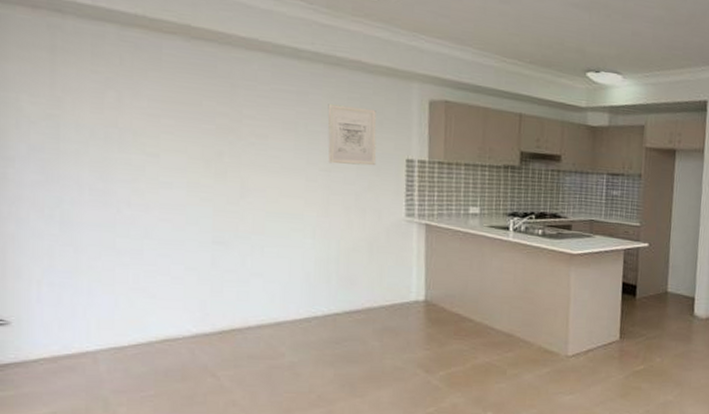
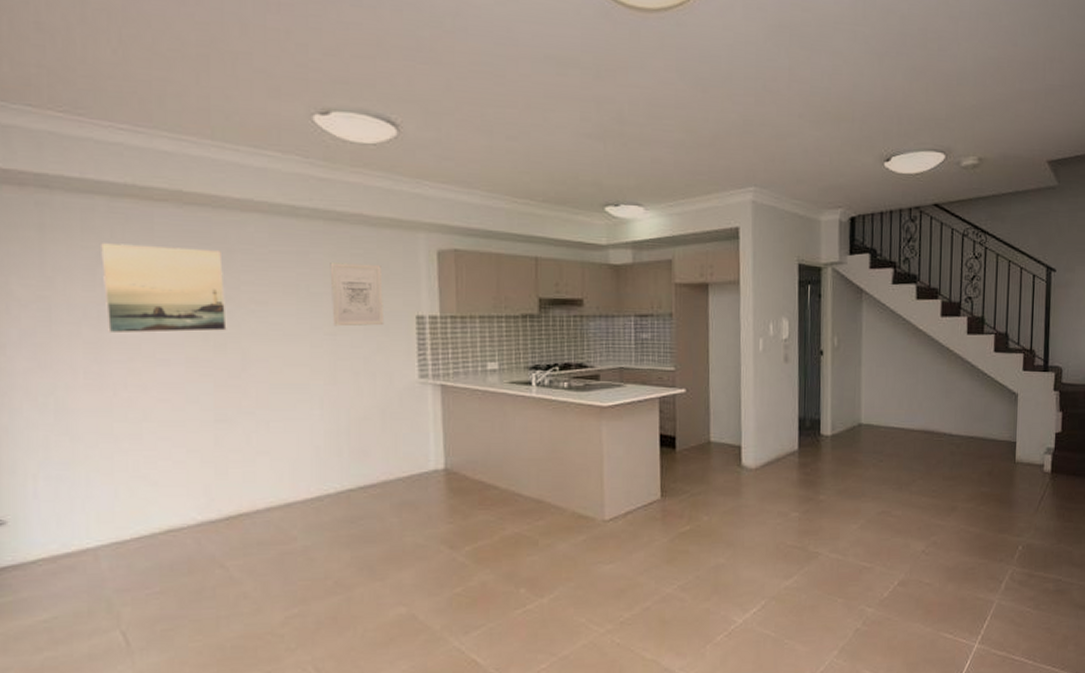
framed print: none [110,69,228,160] -> present [101,243,227,334]

